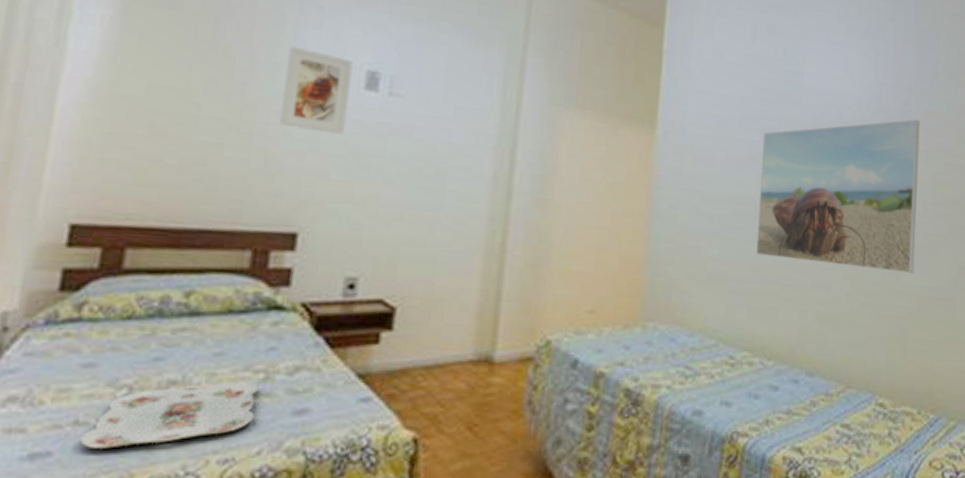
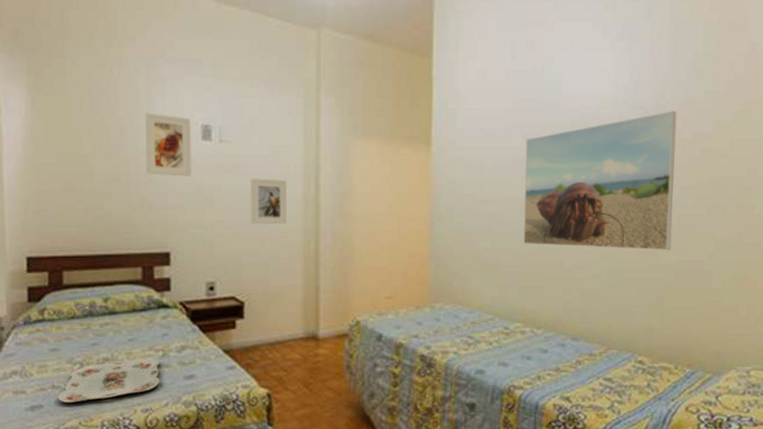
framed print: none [418,145,473,207] -> present [251,178,287,225]

